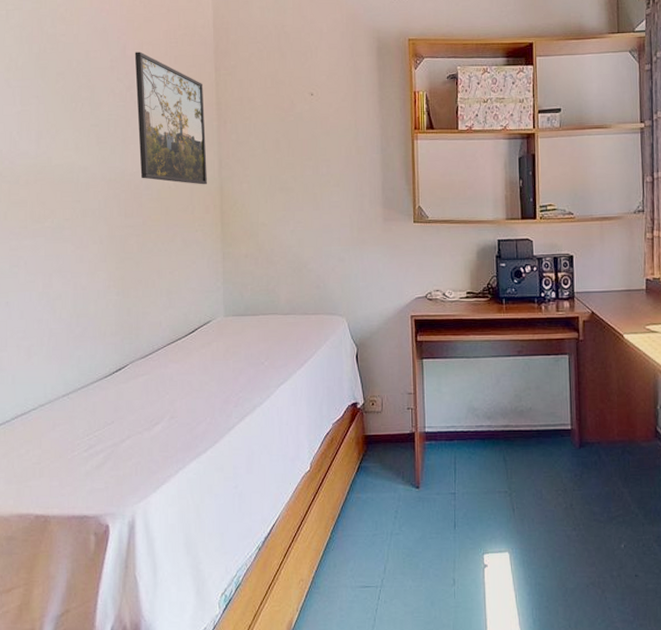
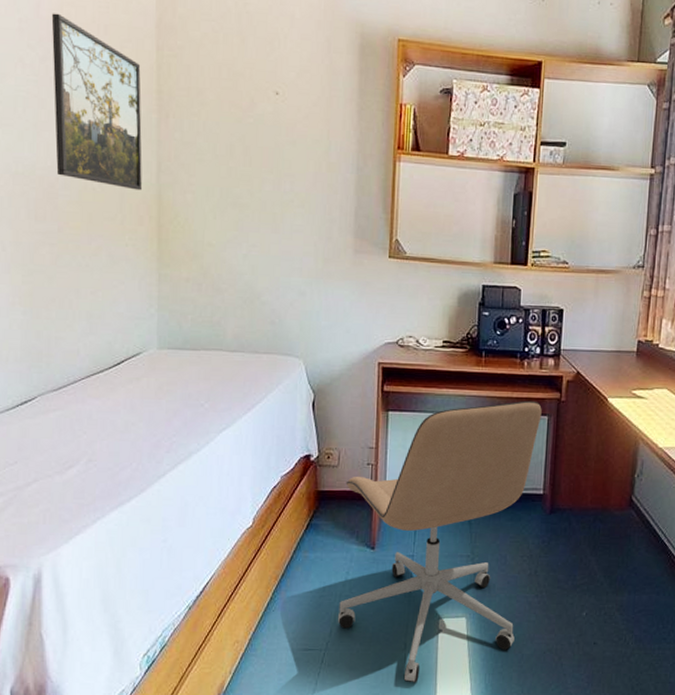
office chair: none [389,341,563,619] -> present [337,400,542,683]

